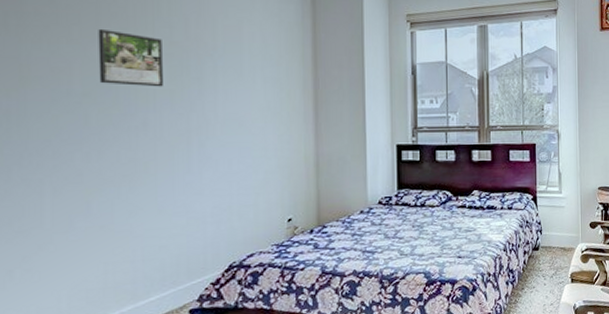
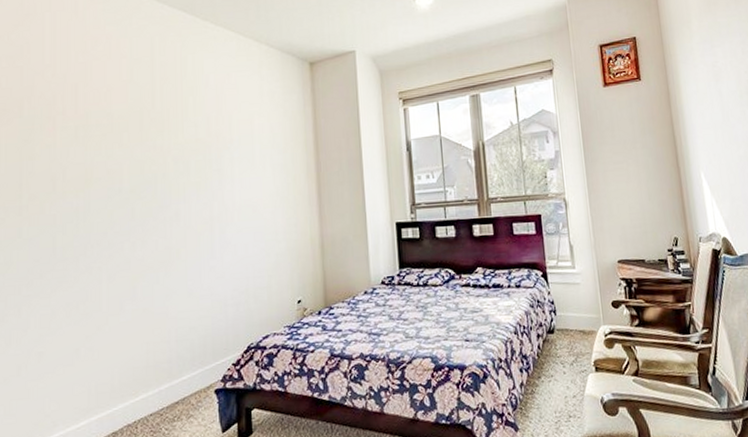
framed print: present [98,28,164,87] -> none [141,132,192,181]

